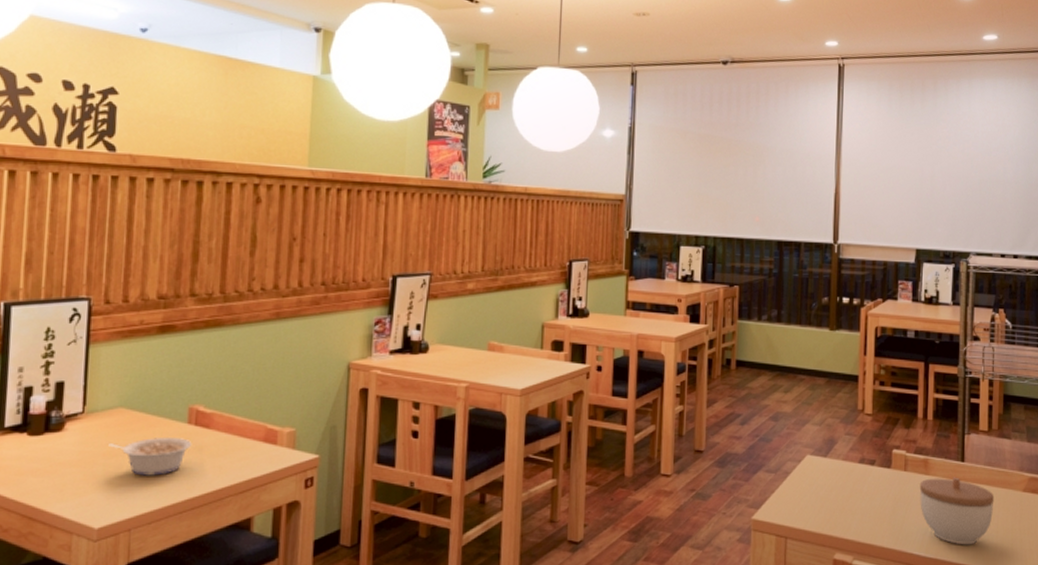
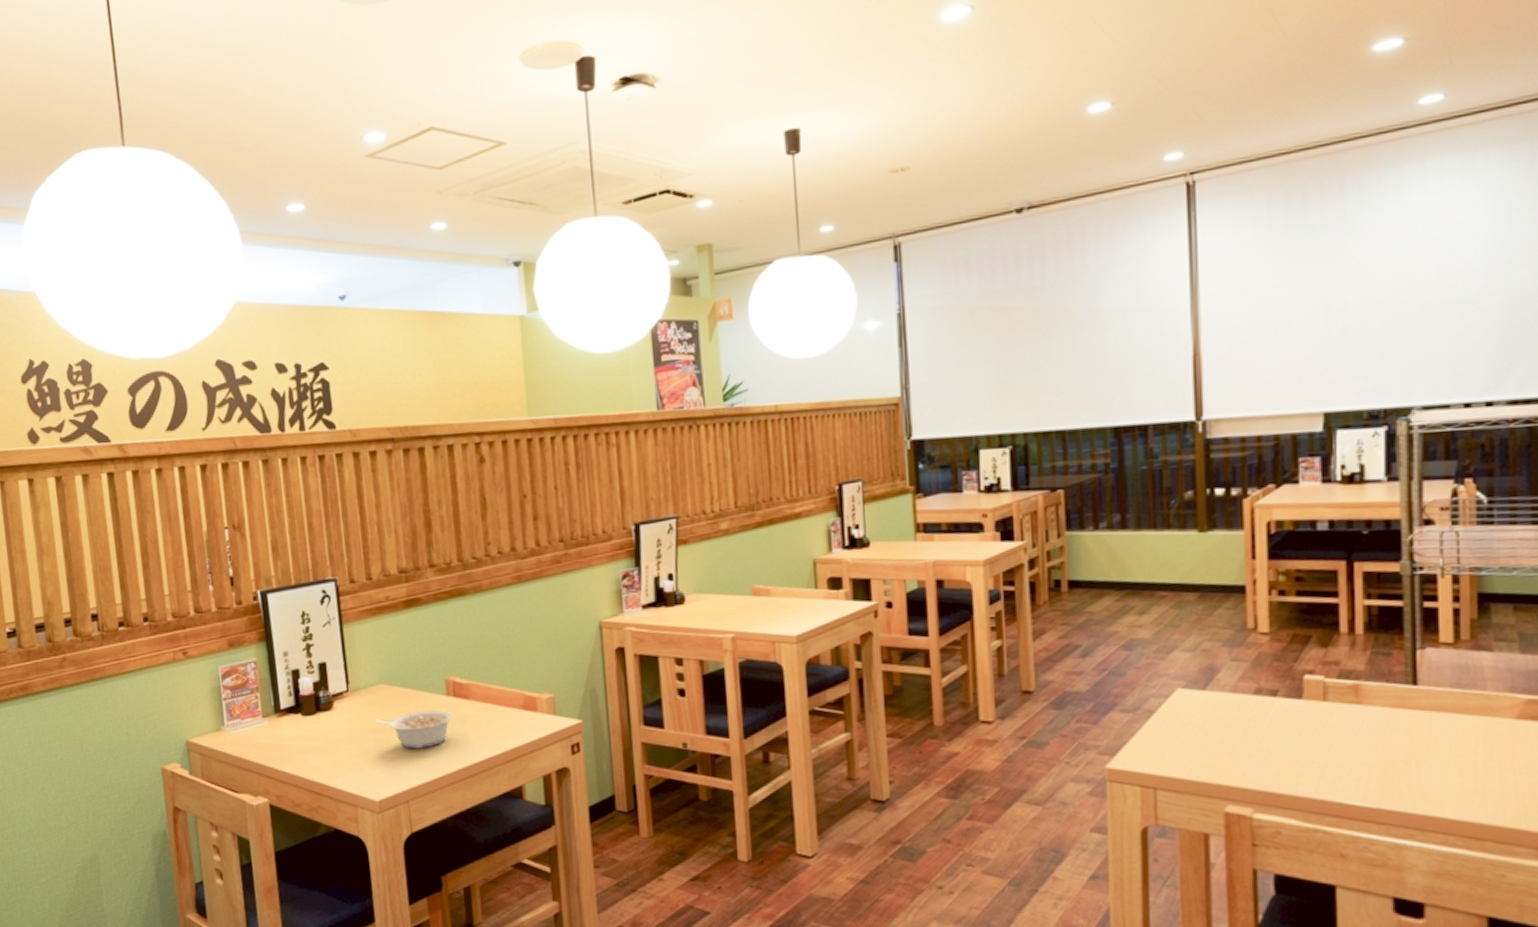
decorative box: present [919,477,995,545] -> none [1348,705,1469,791]

